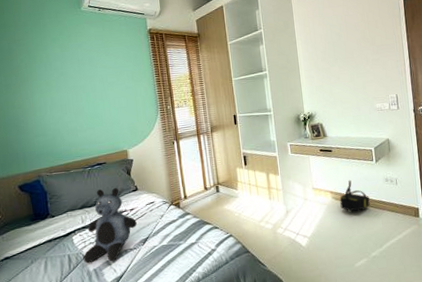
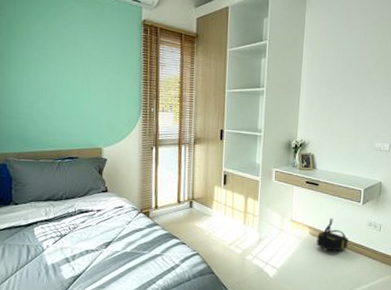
teddy bear: present [83,188,137,264] -> none [42,184,102,260]

